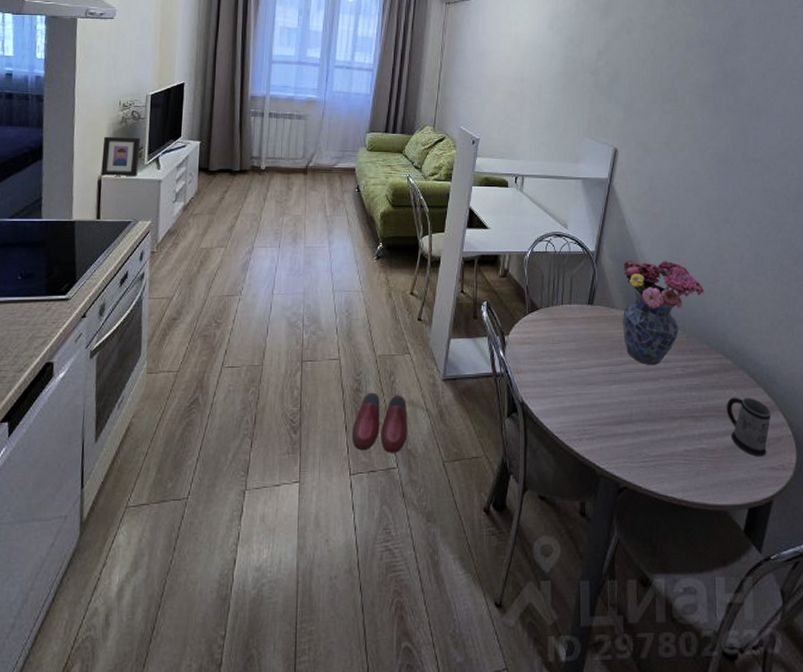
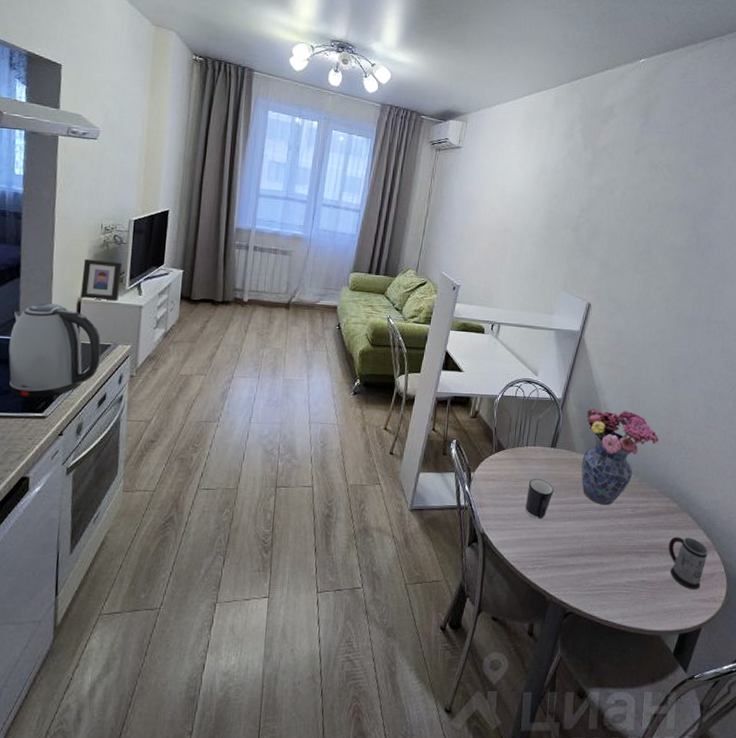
kettle: none [32,183,122,280] -> present [8,303,101,398]
slippers: present [353,392,408,453] -> none [321,518,374,574]
mug: none [565,340,595,383] -> present [524,479,554,519]

